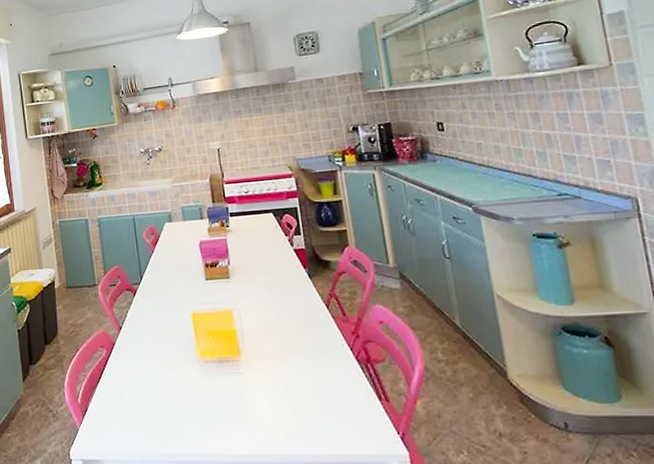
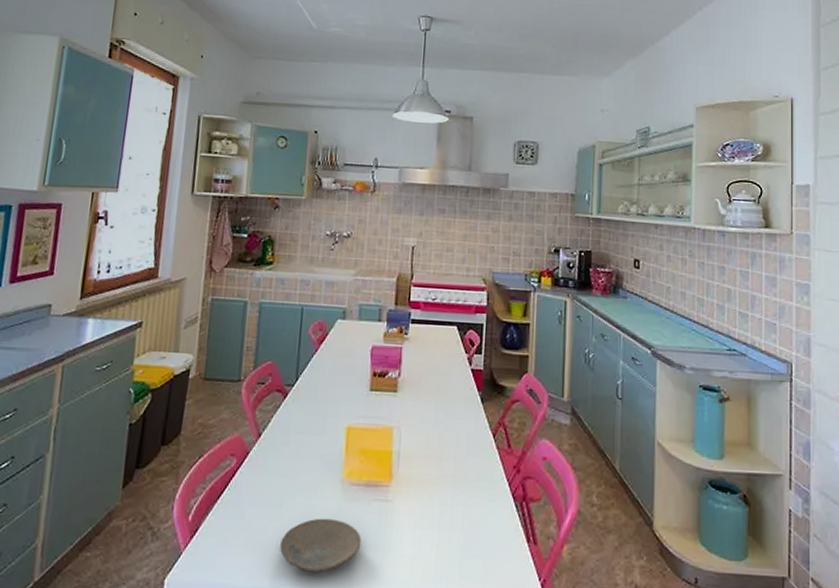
plate: none [155,392,225,439] -> present [280,518,362,573]

